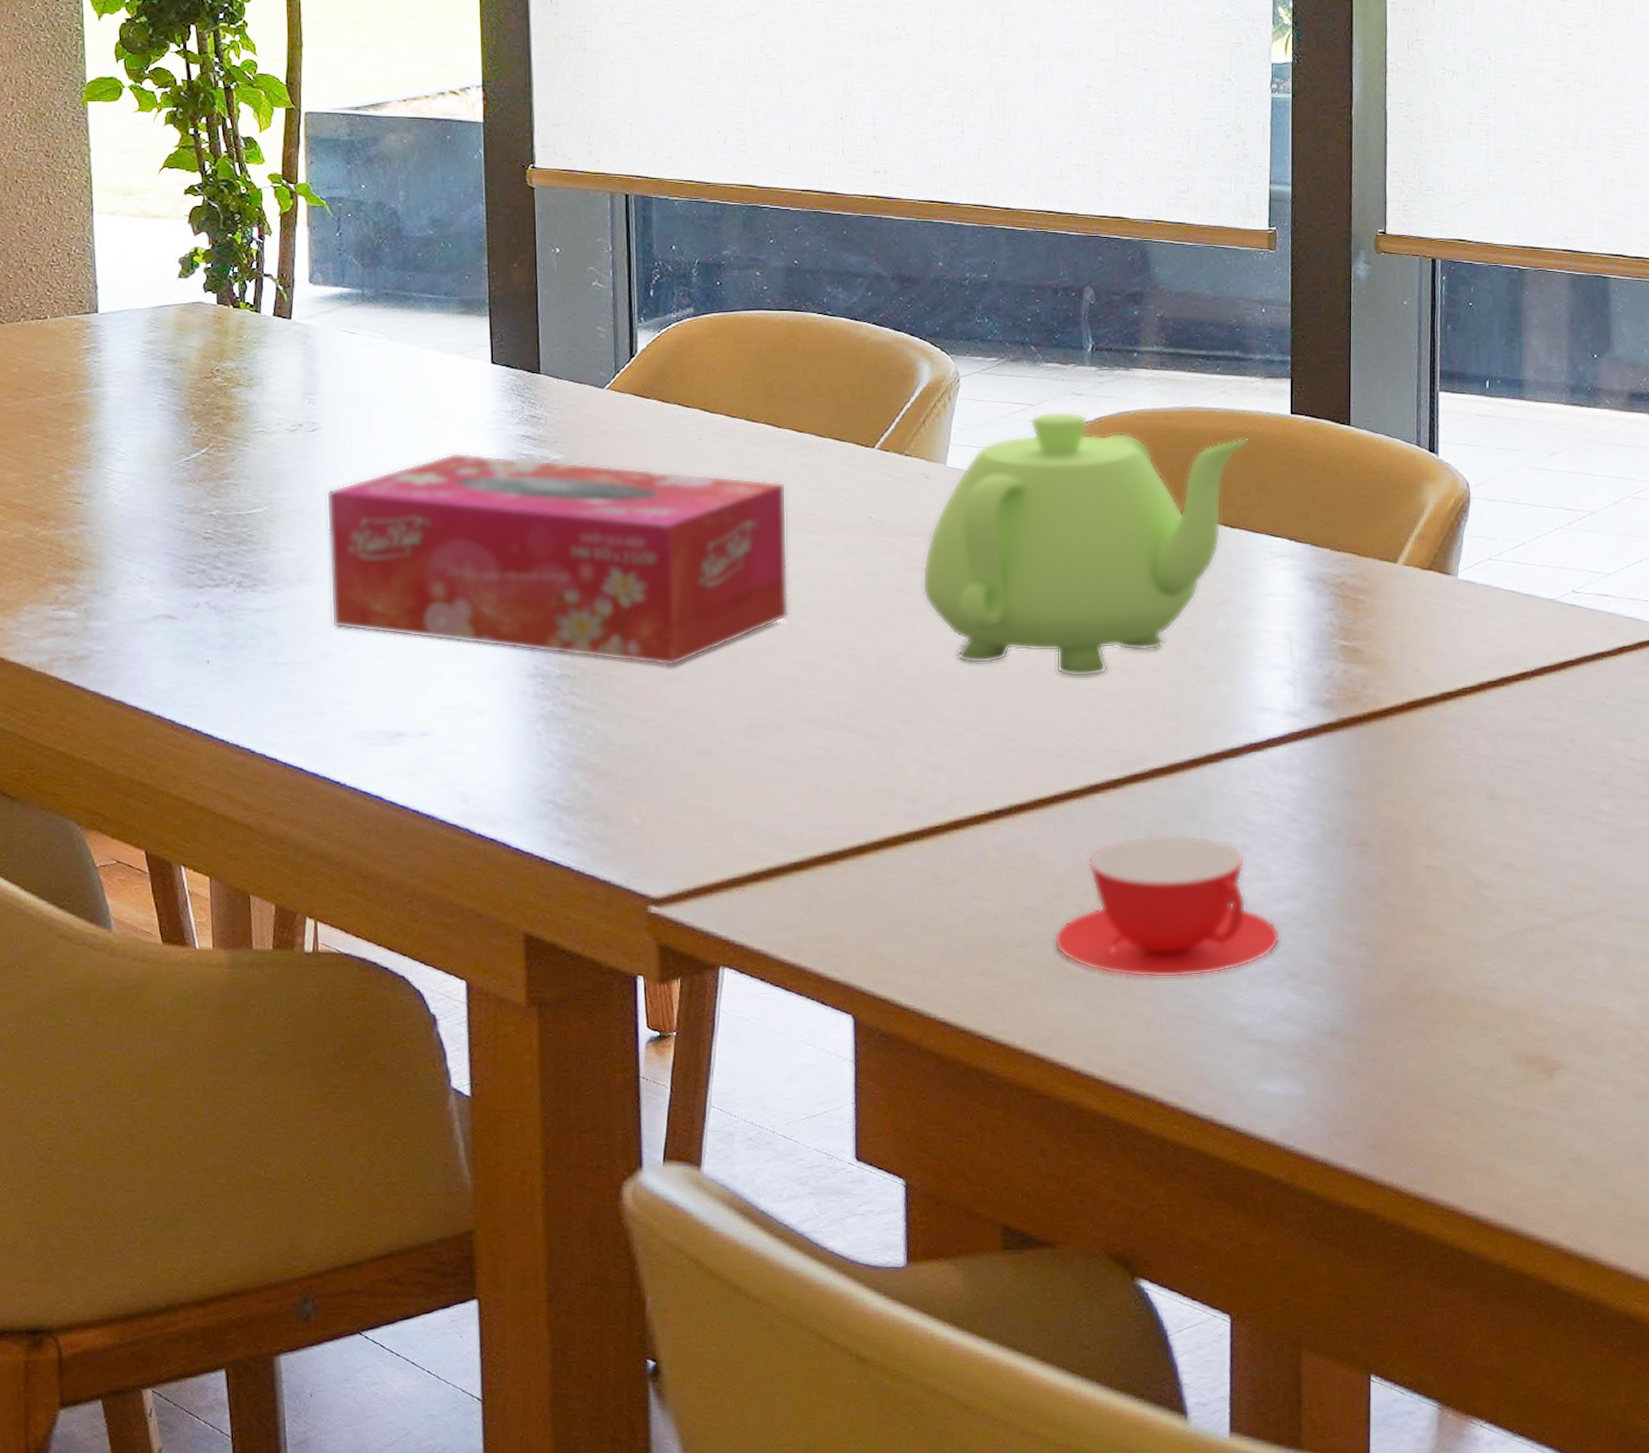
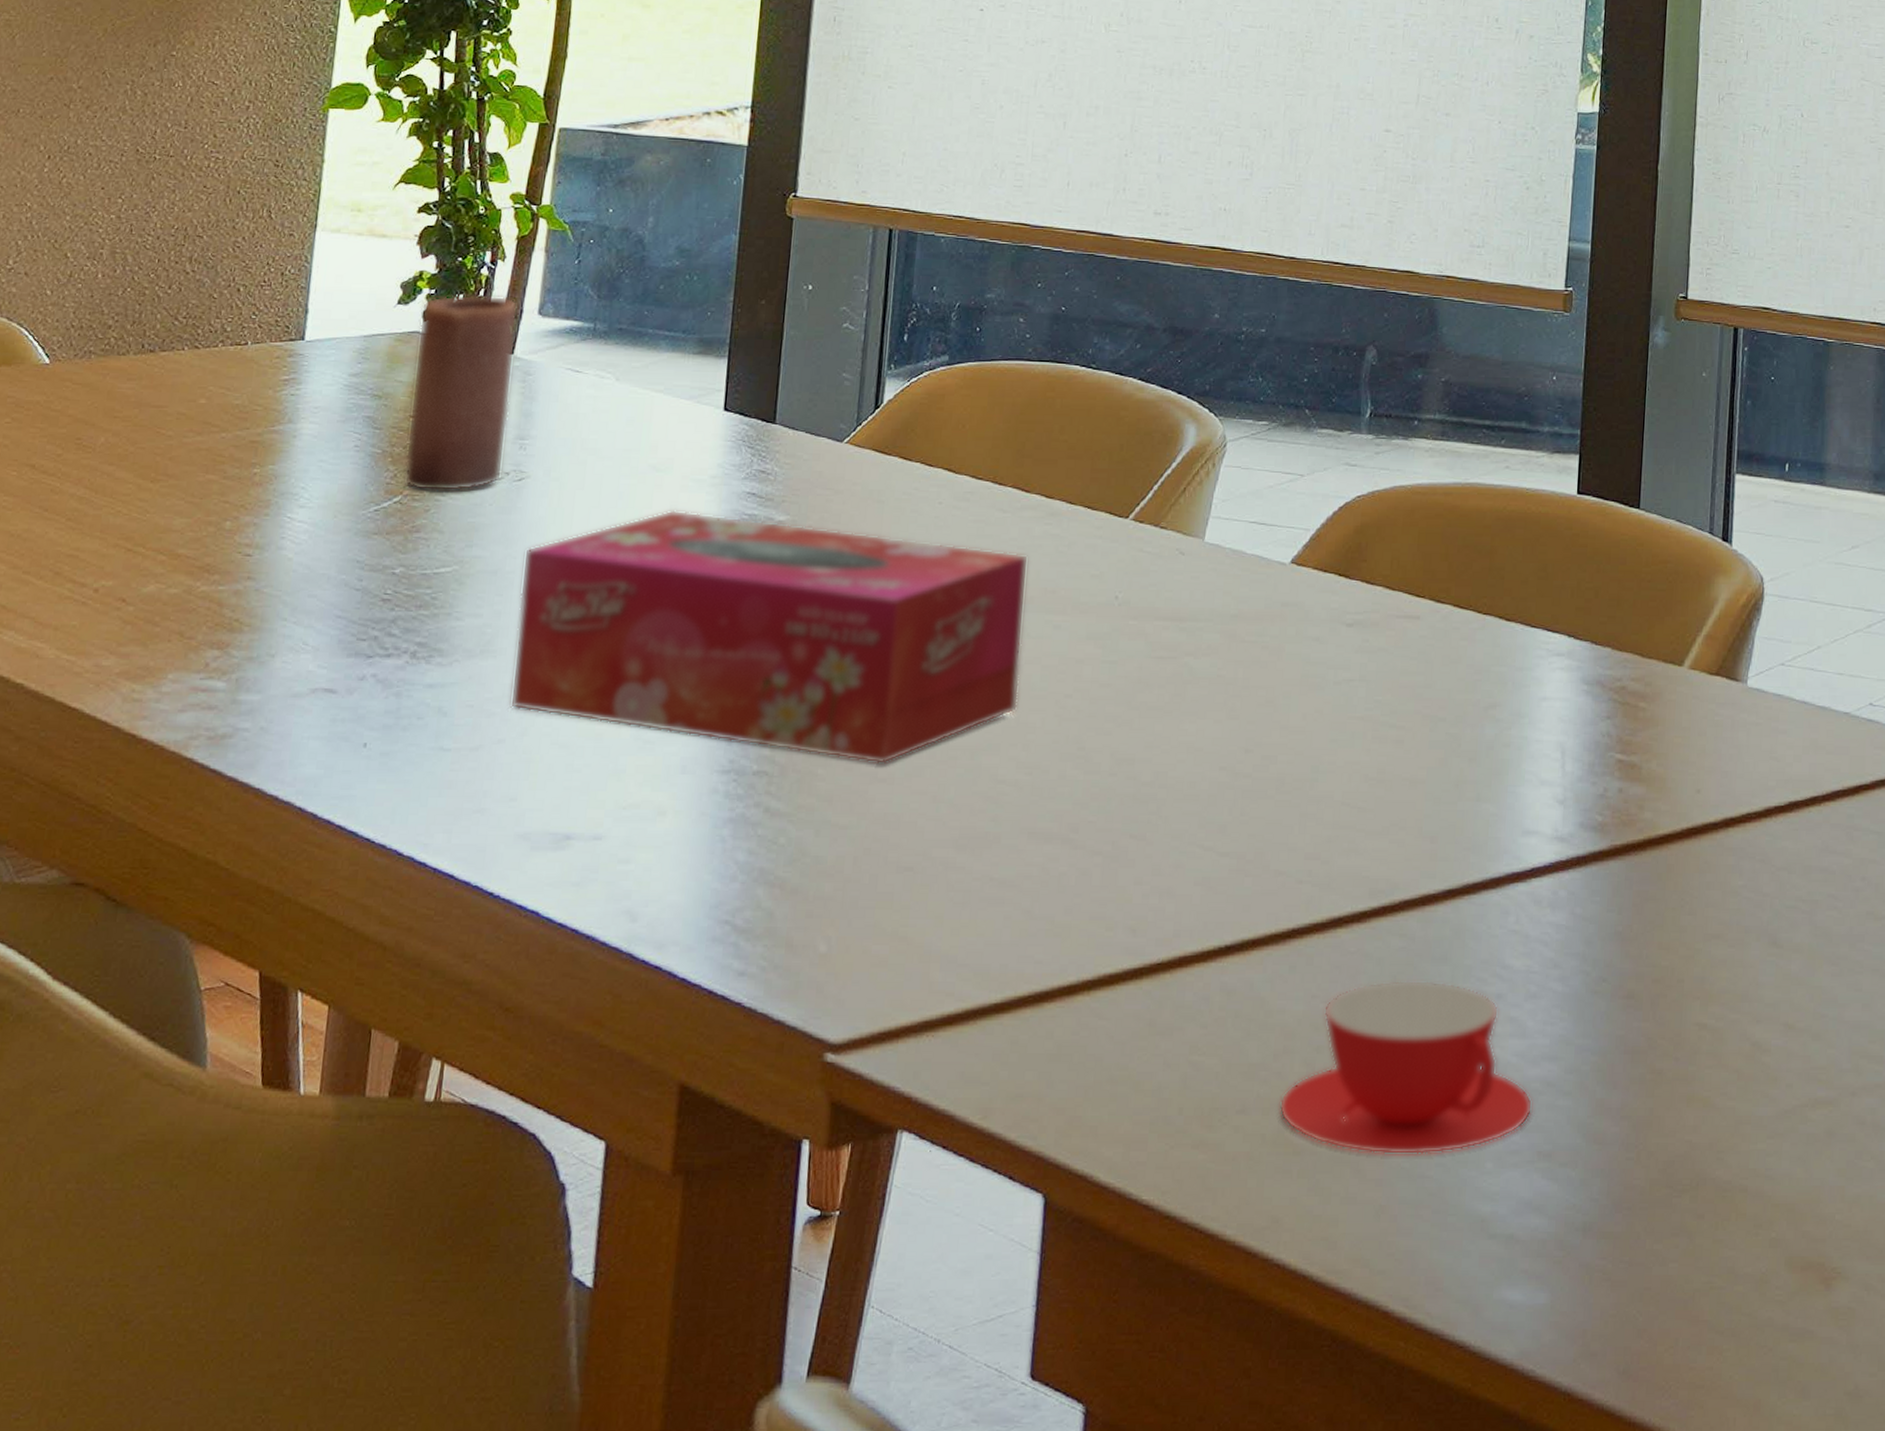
candle: none [201,267,296,443] -> present [404,294,519,492]
teapot: present [922,411,1249,677] -> none [1166,483,1531,790]

